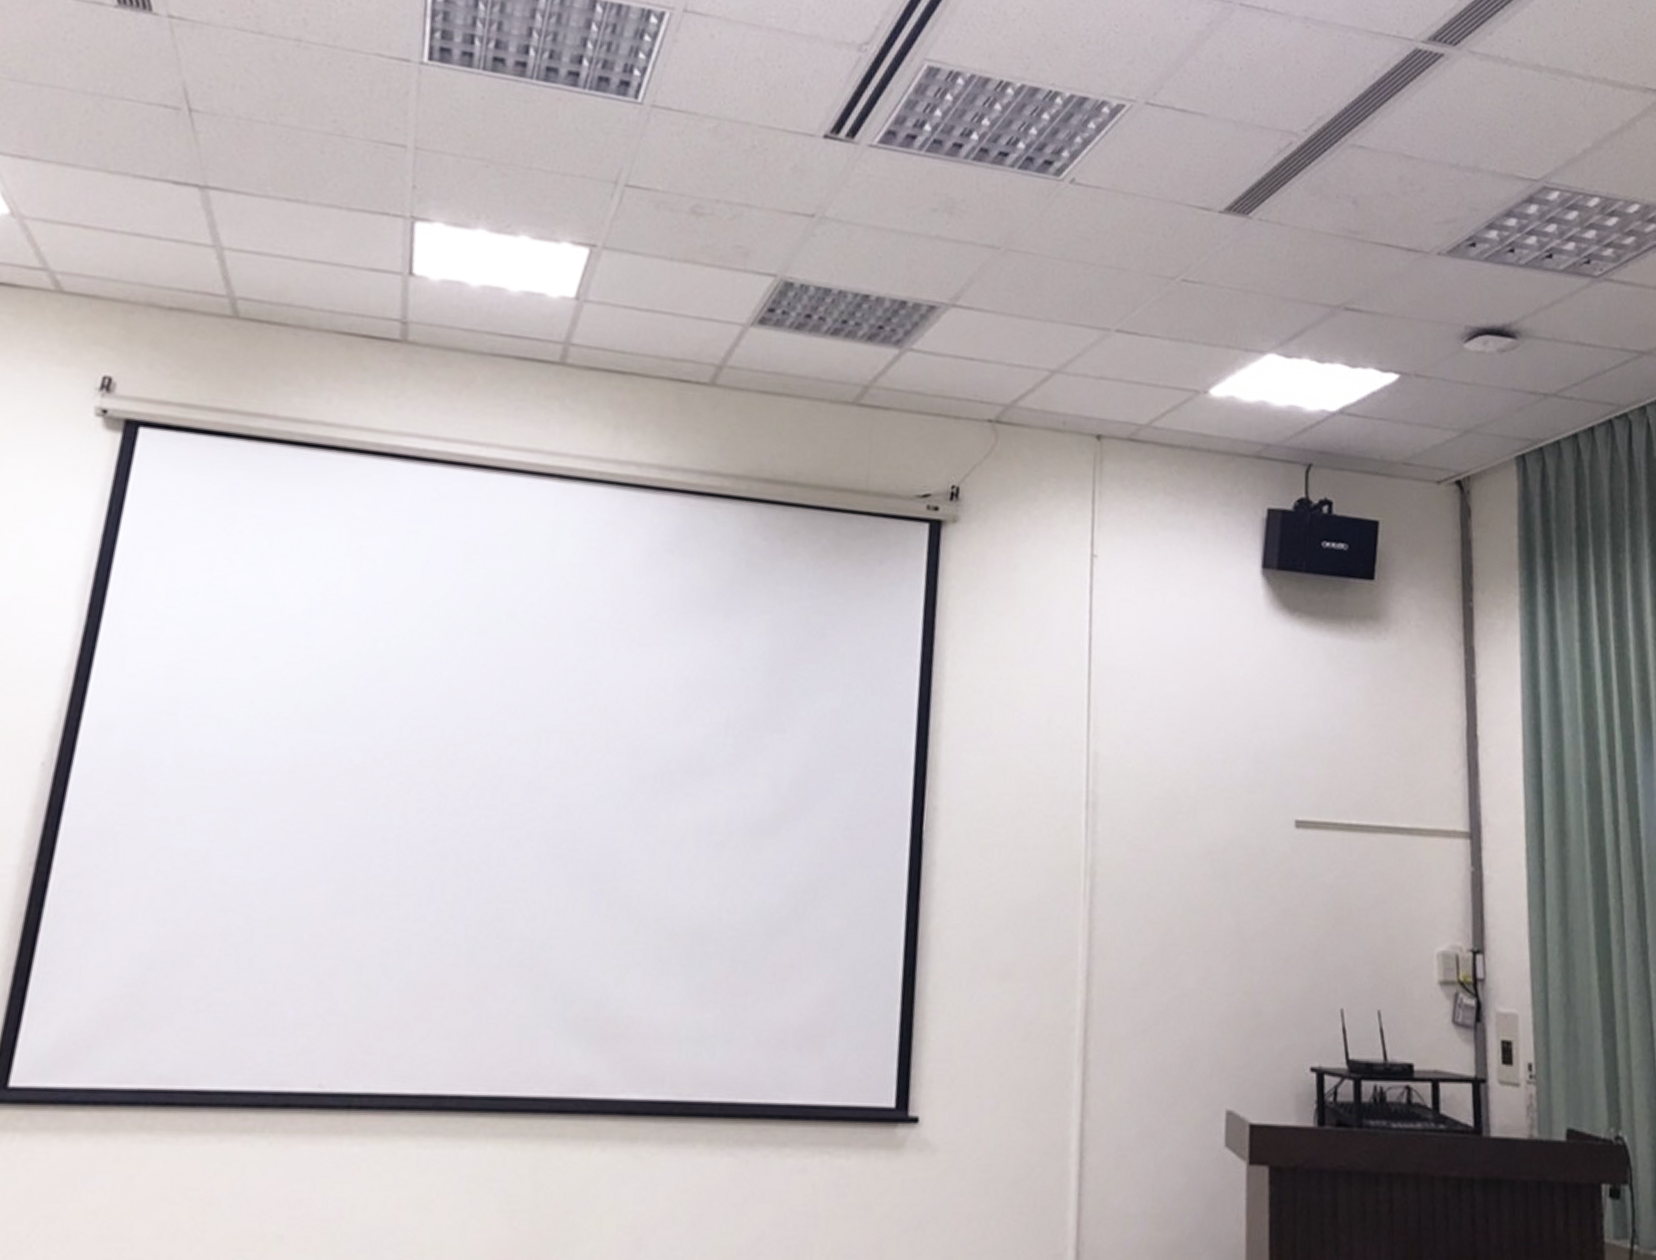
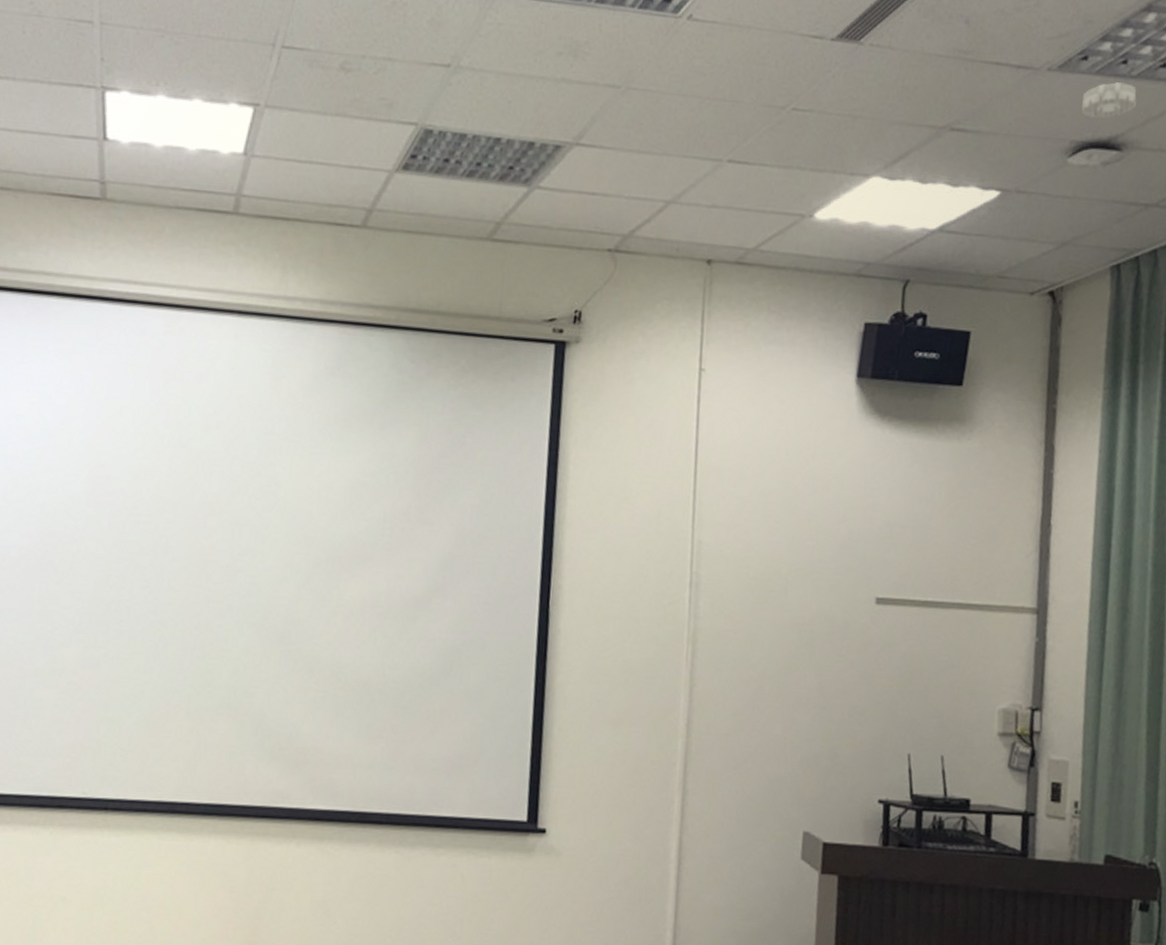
smoke detector: none [1474,270,1526,305] -> present [1082,82,1137,118]

